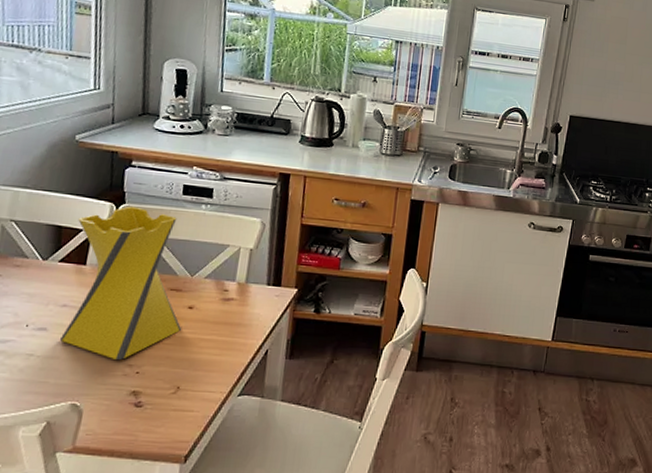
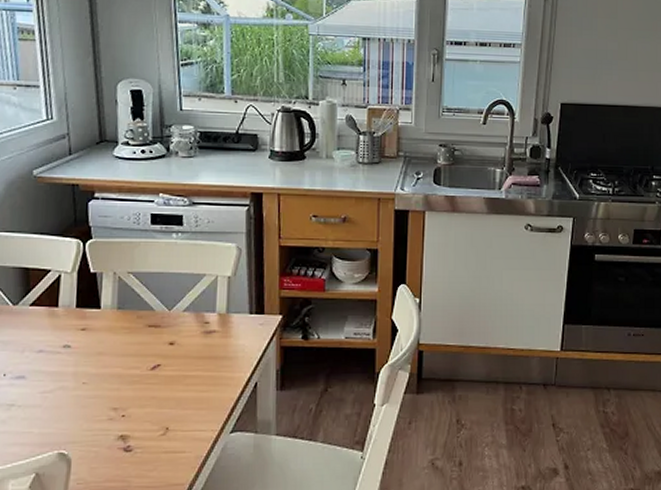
vase: present [59,206,181,361] -> none [39,241,164,405]

